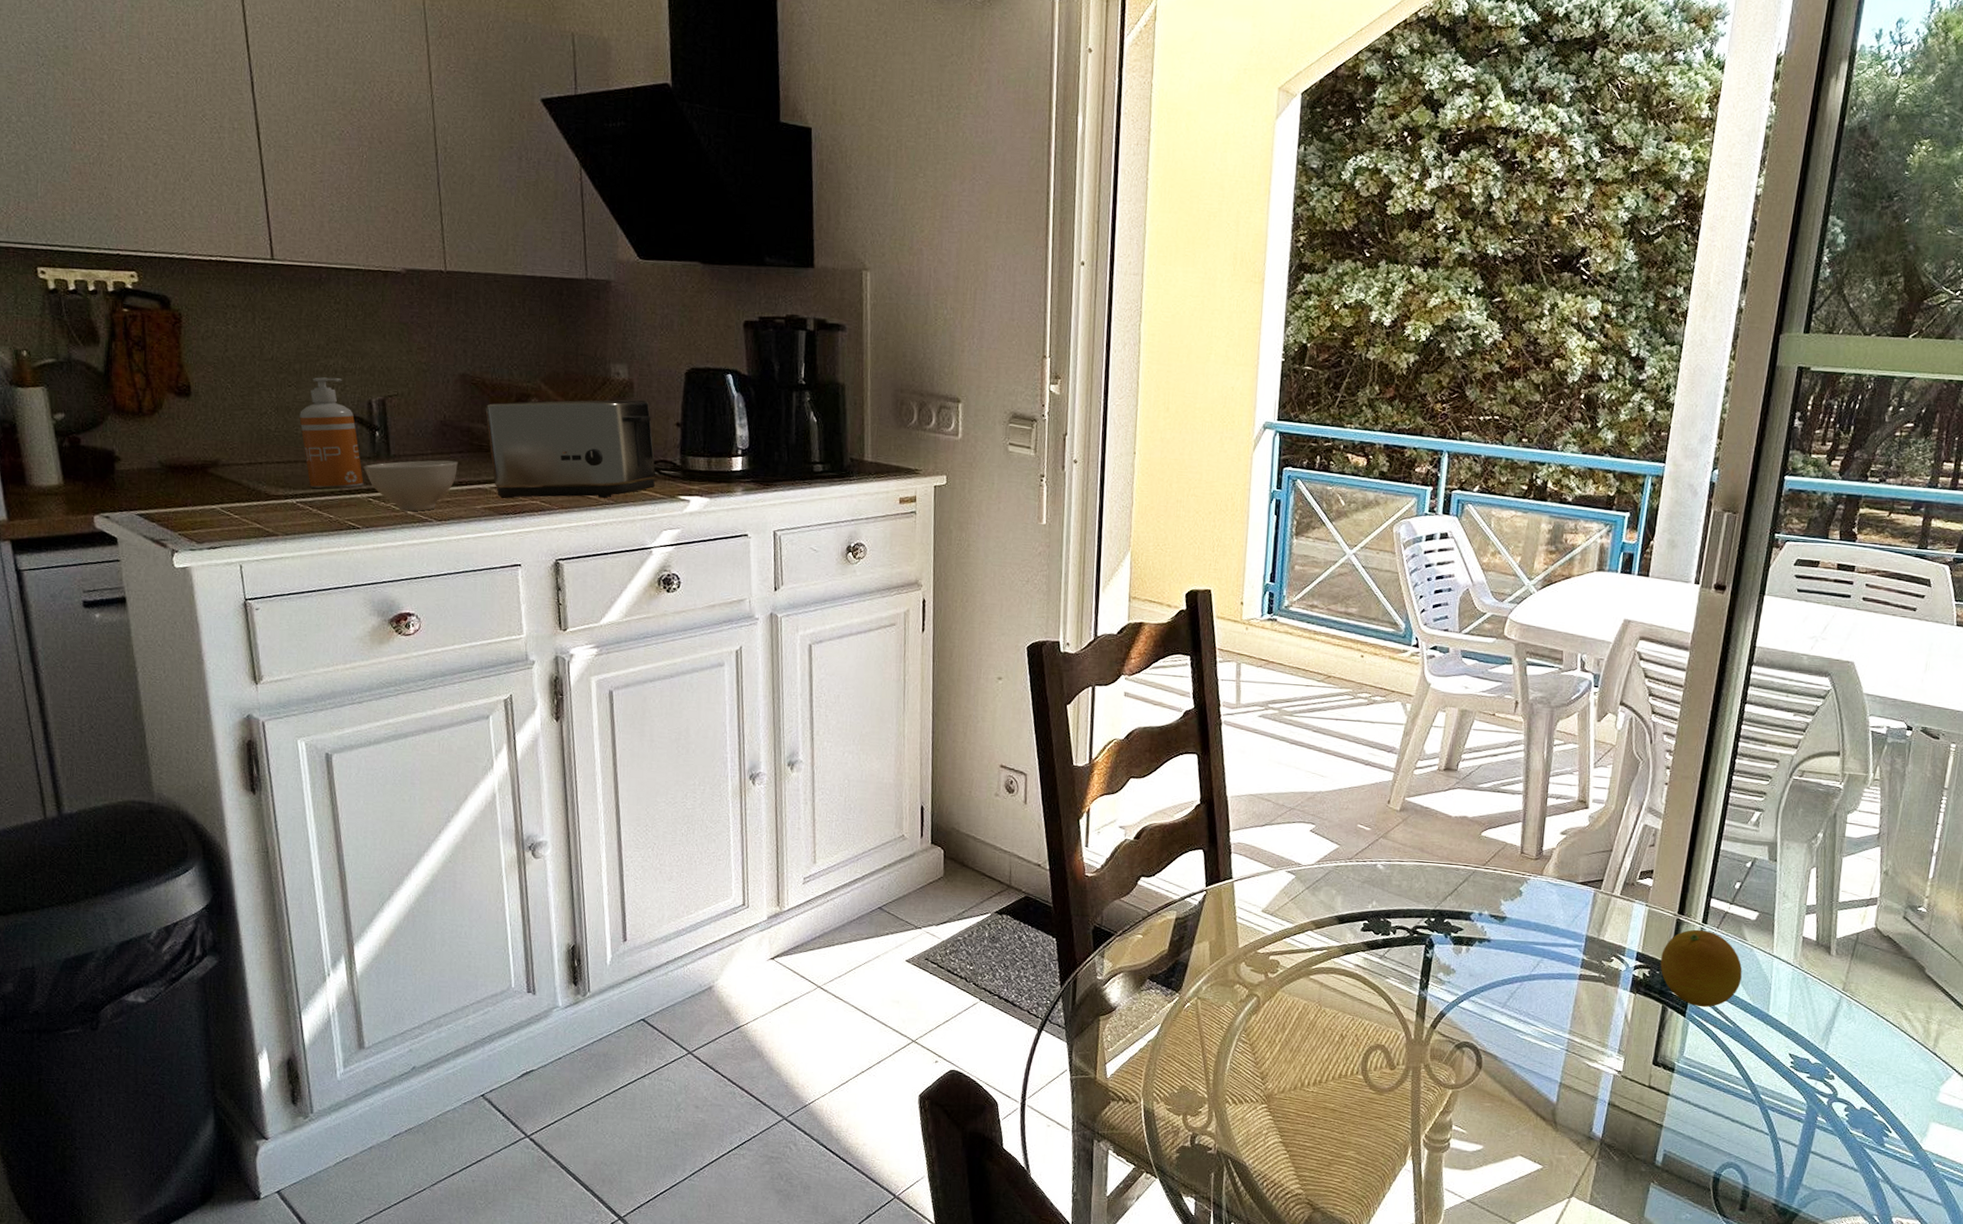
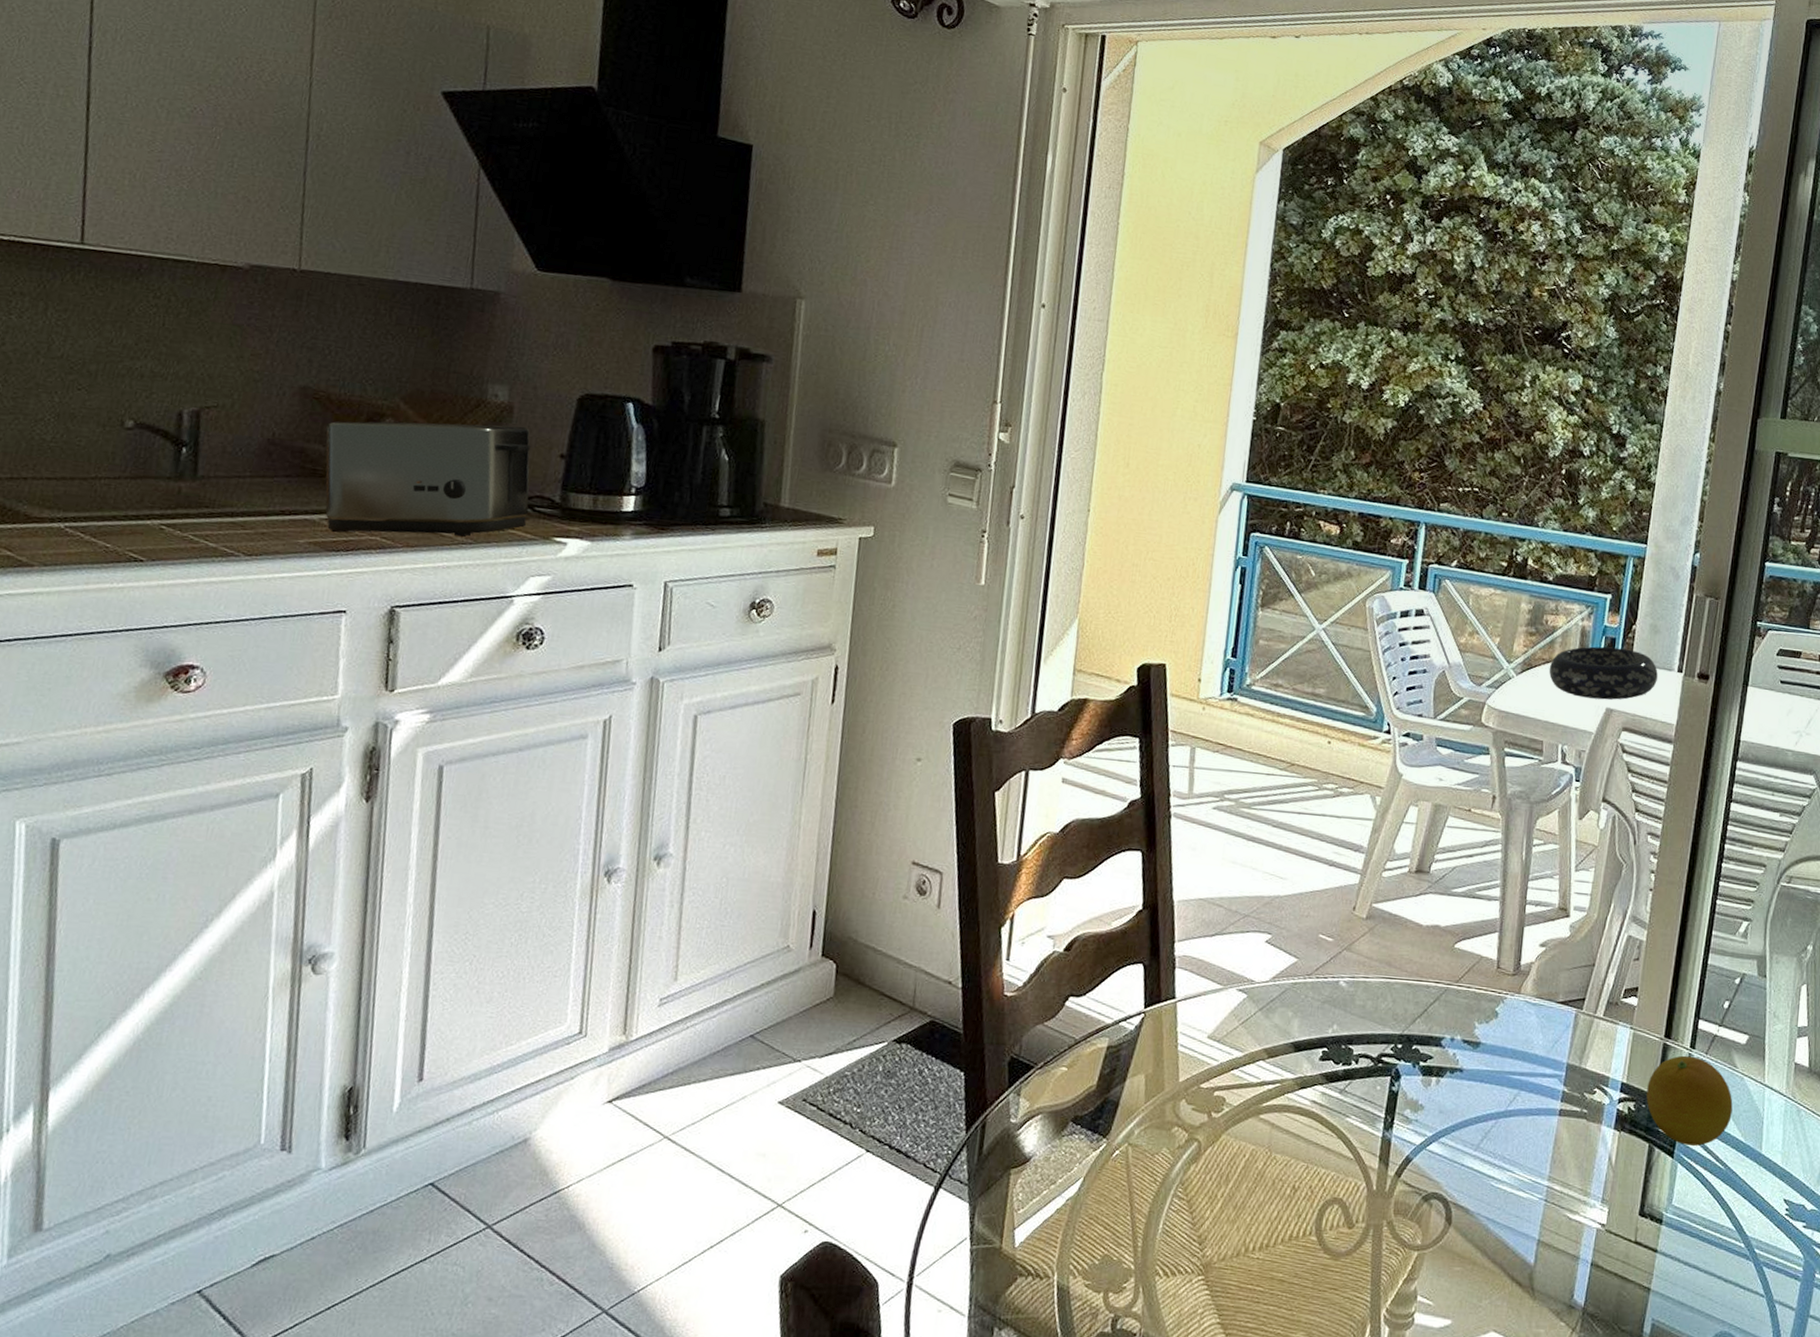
soap dispenser: present [299,377,364,490] -> none [85,381,158,514]
bowl: present [363,460,459,512] -> none [159,483,284,544]
decorative bowl: none [1568,562,1675,612] -> present [1549,646,1658,700]

